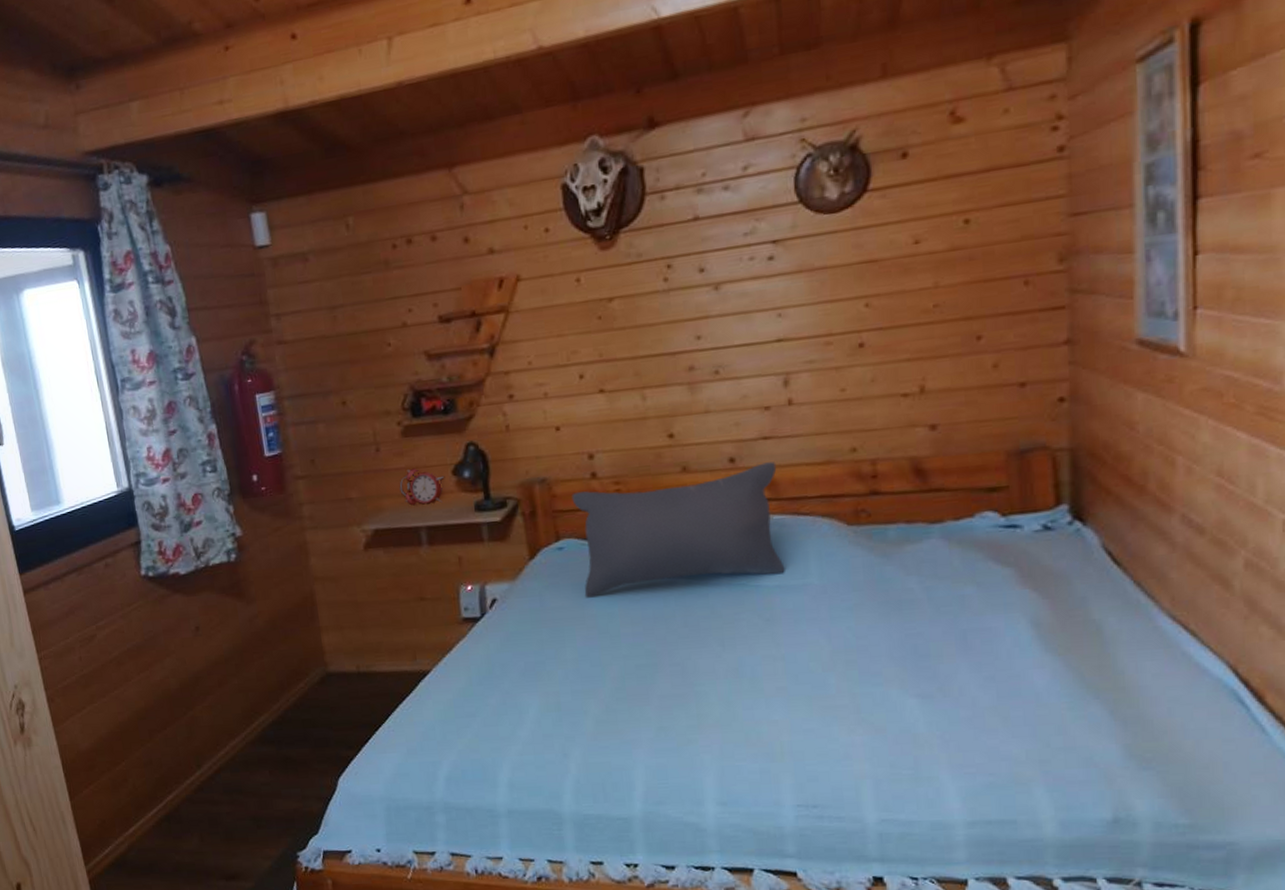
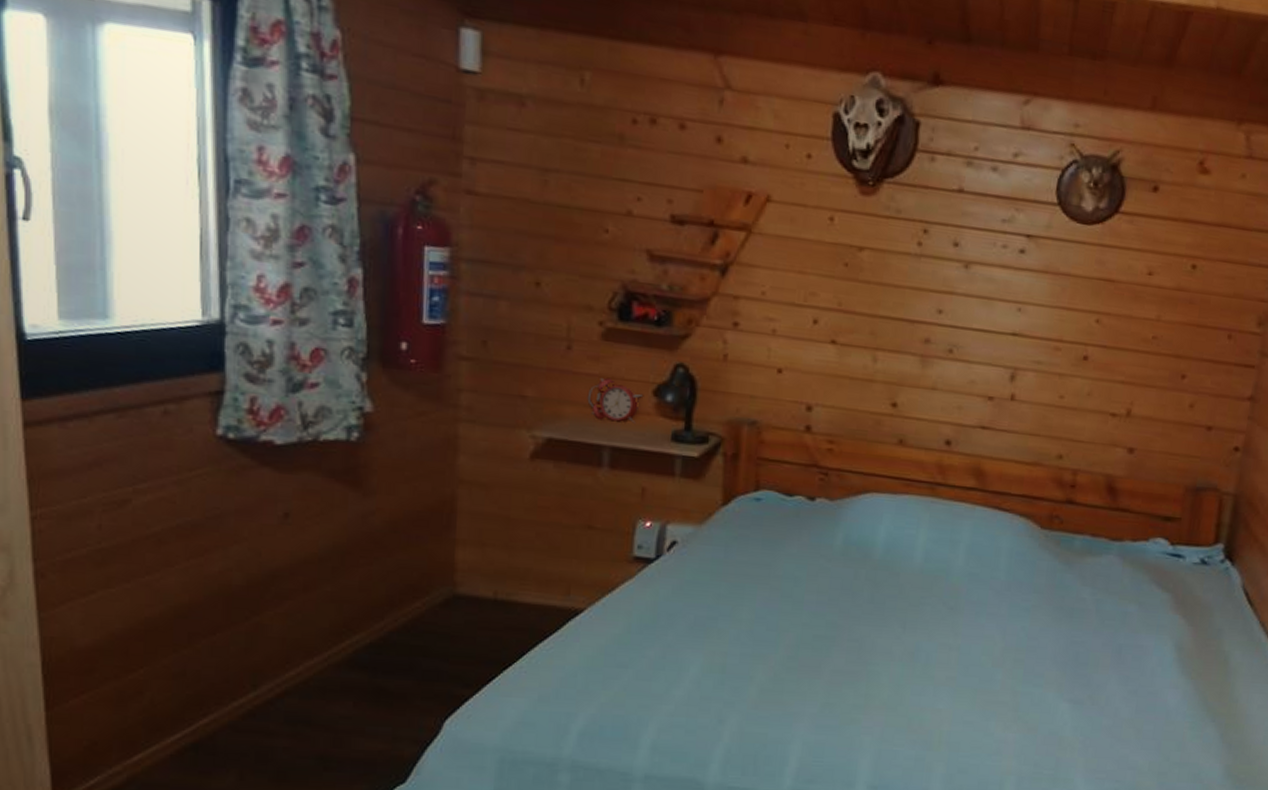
cushion: present [571,462,785,598] -> none [774,443,989,566]

